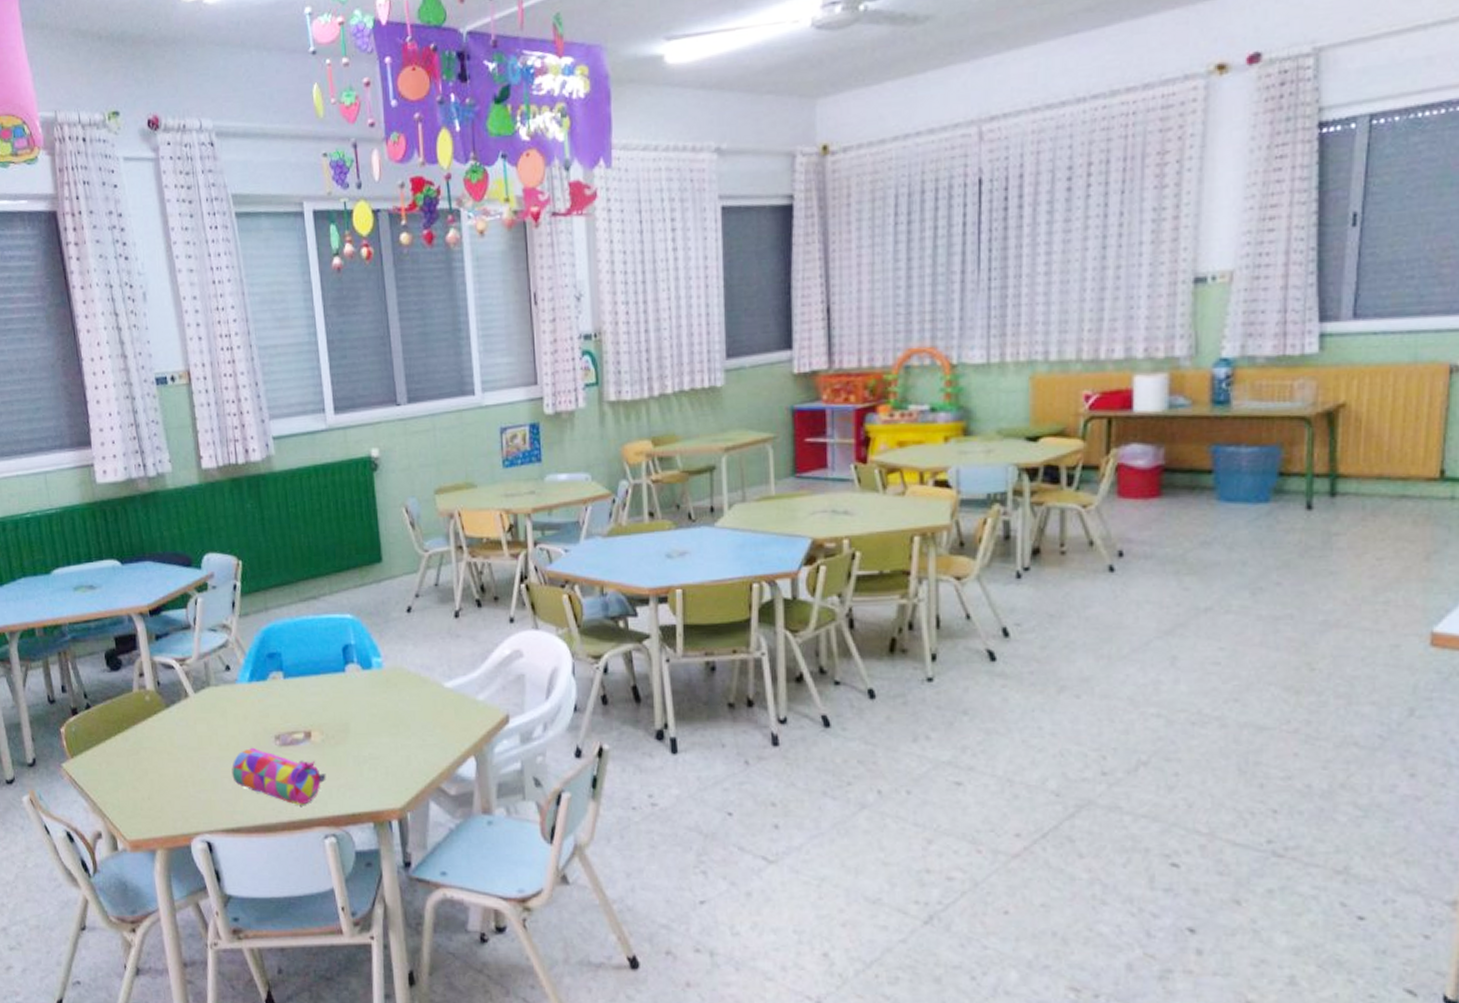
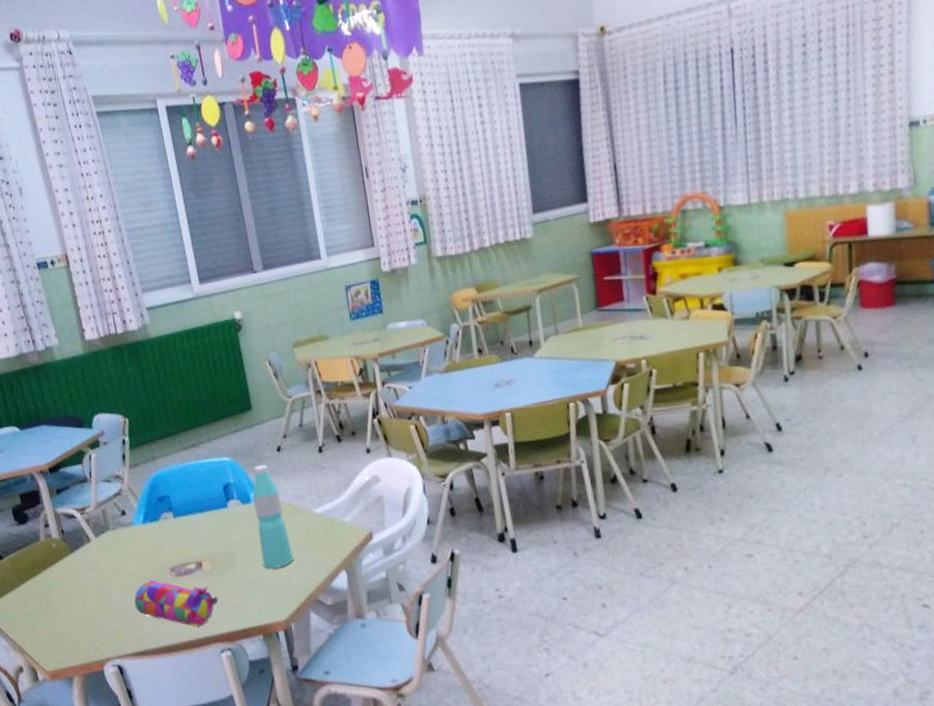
water bottle: none [374,625,415,747] -> present [252,464,293,569]

